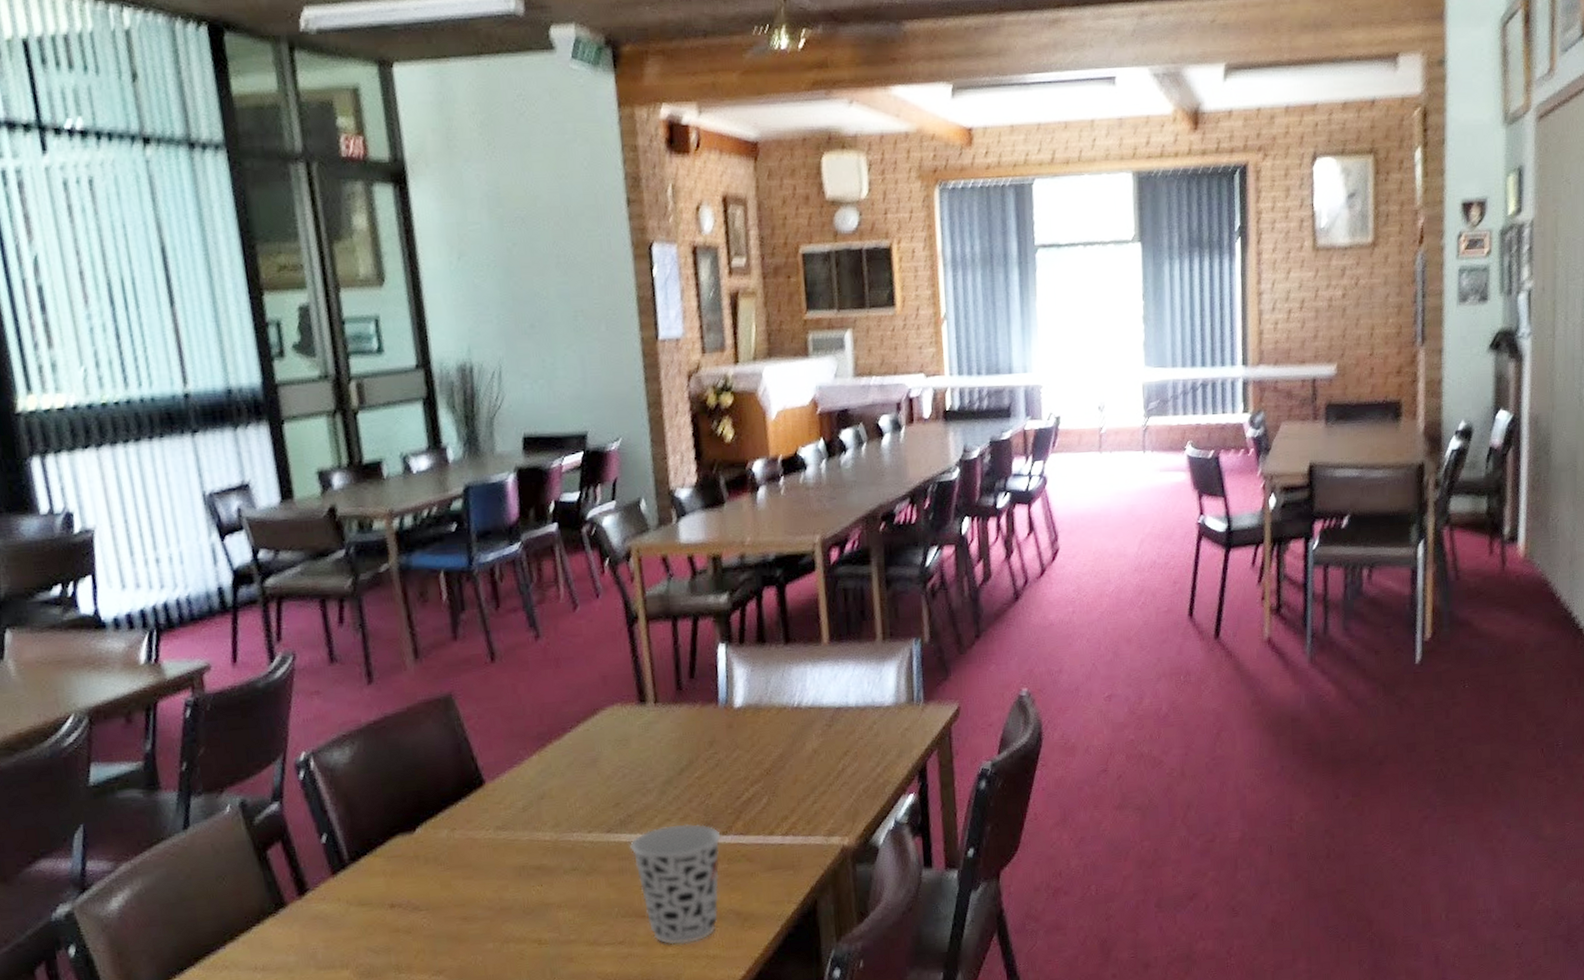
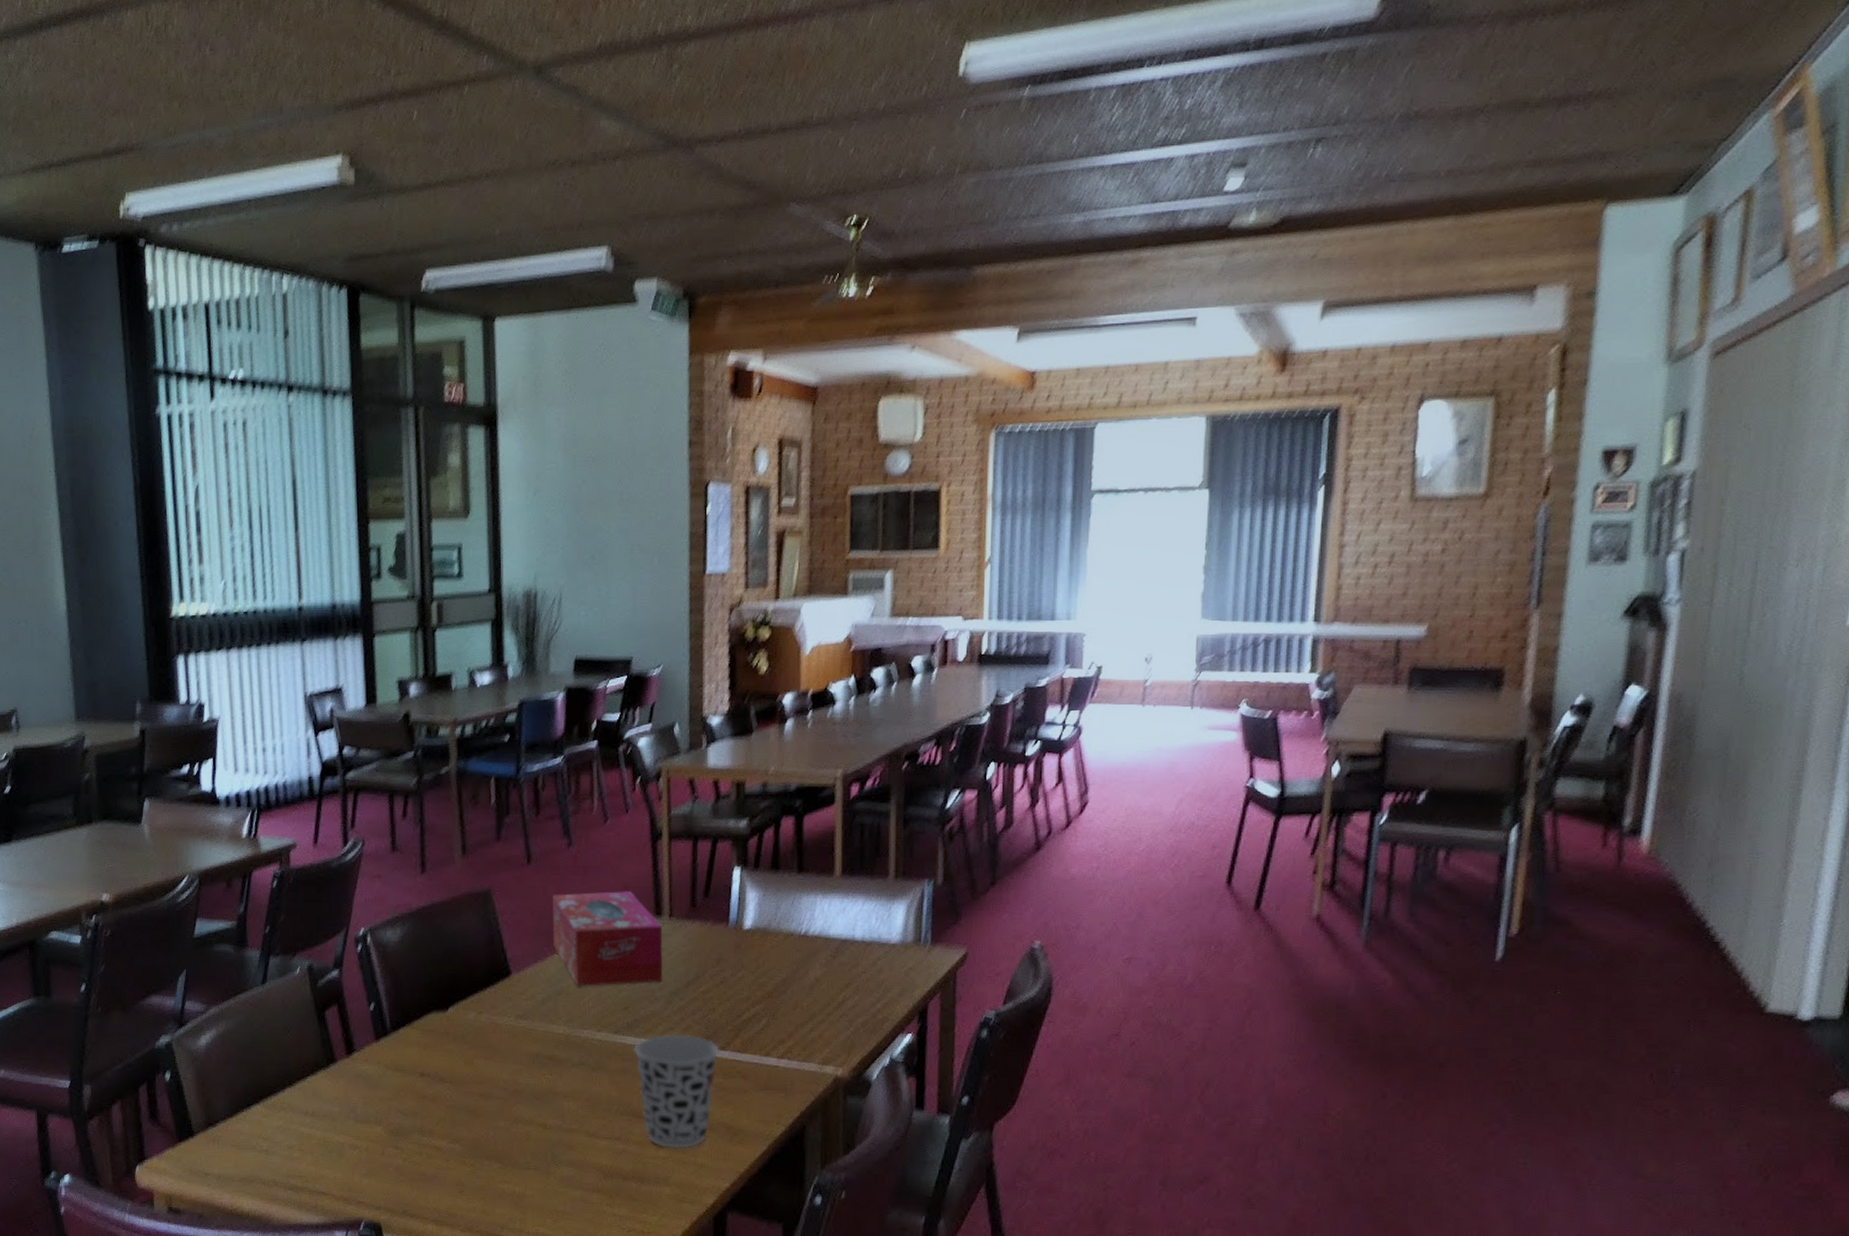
tissue box: none [523,679,654,788] -> present [552,890,663,987]

